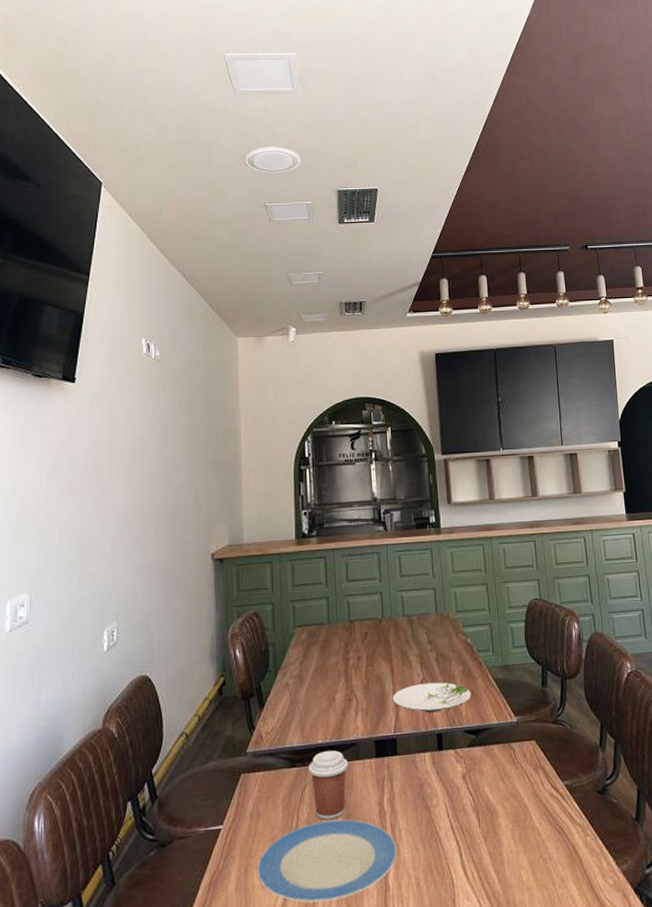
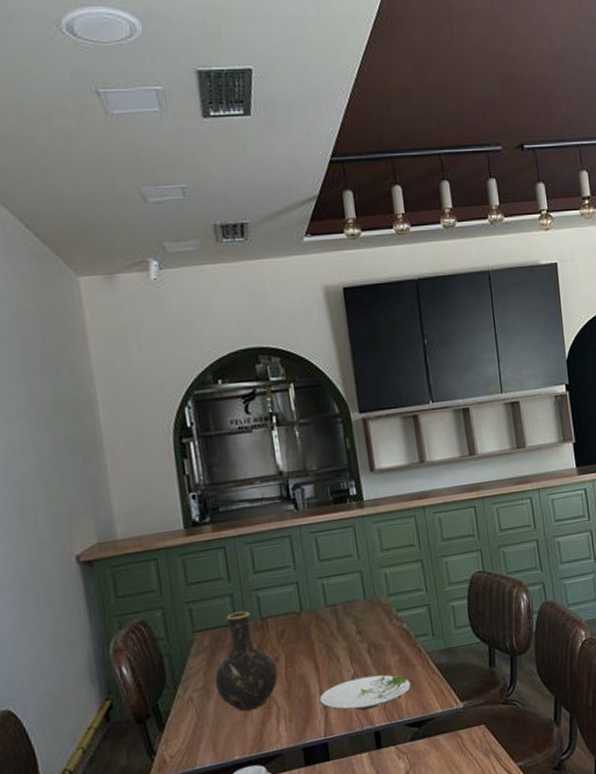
vase: none [307,613,359,700] -> present [215,611,278,711]

